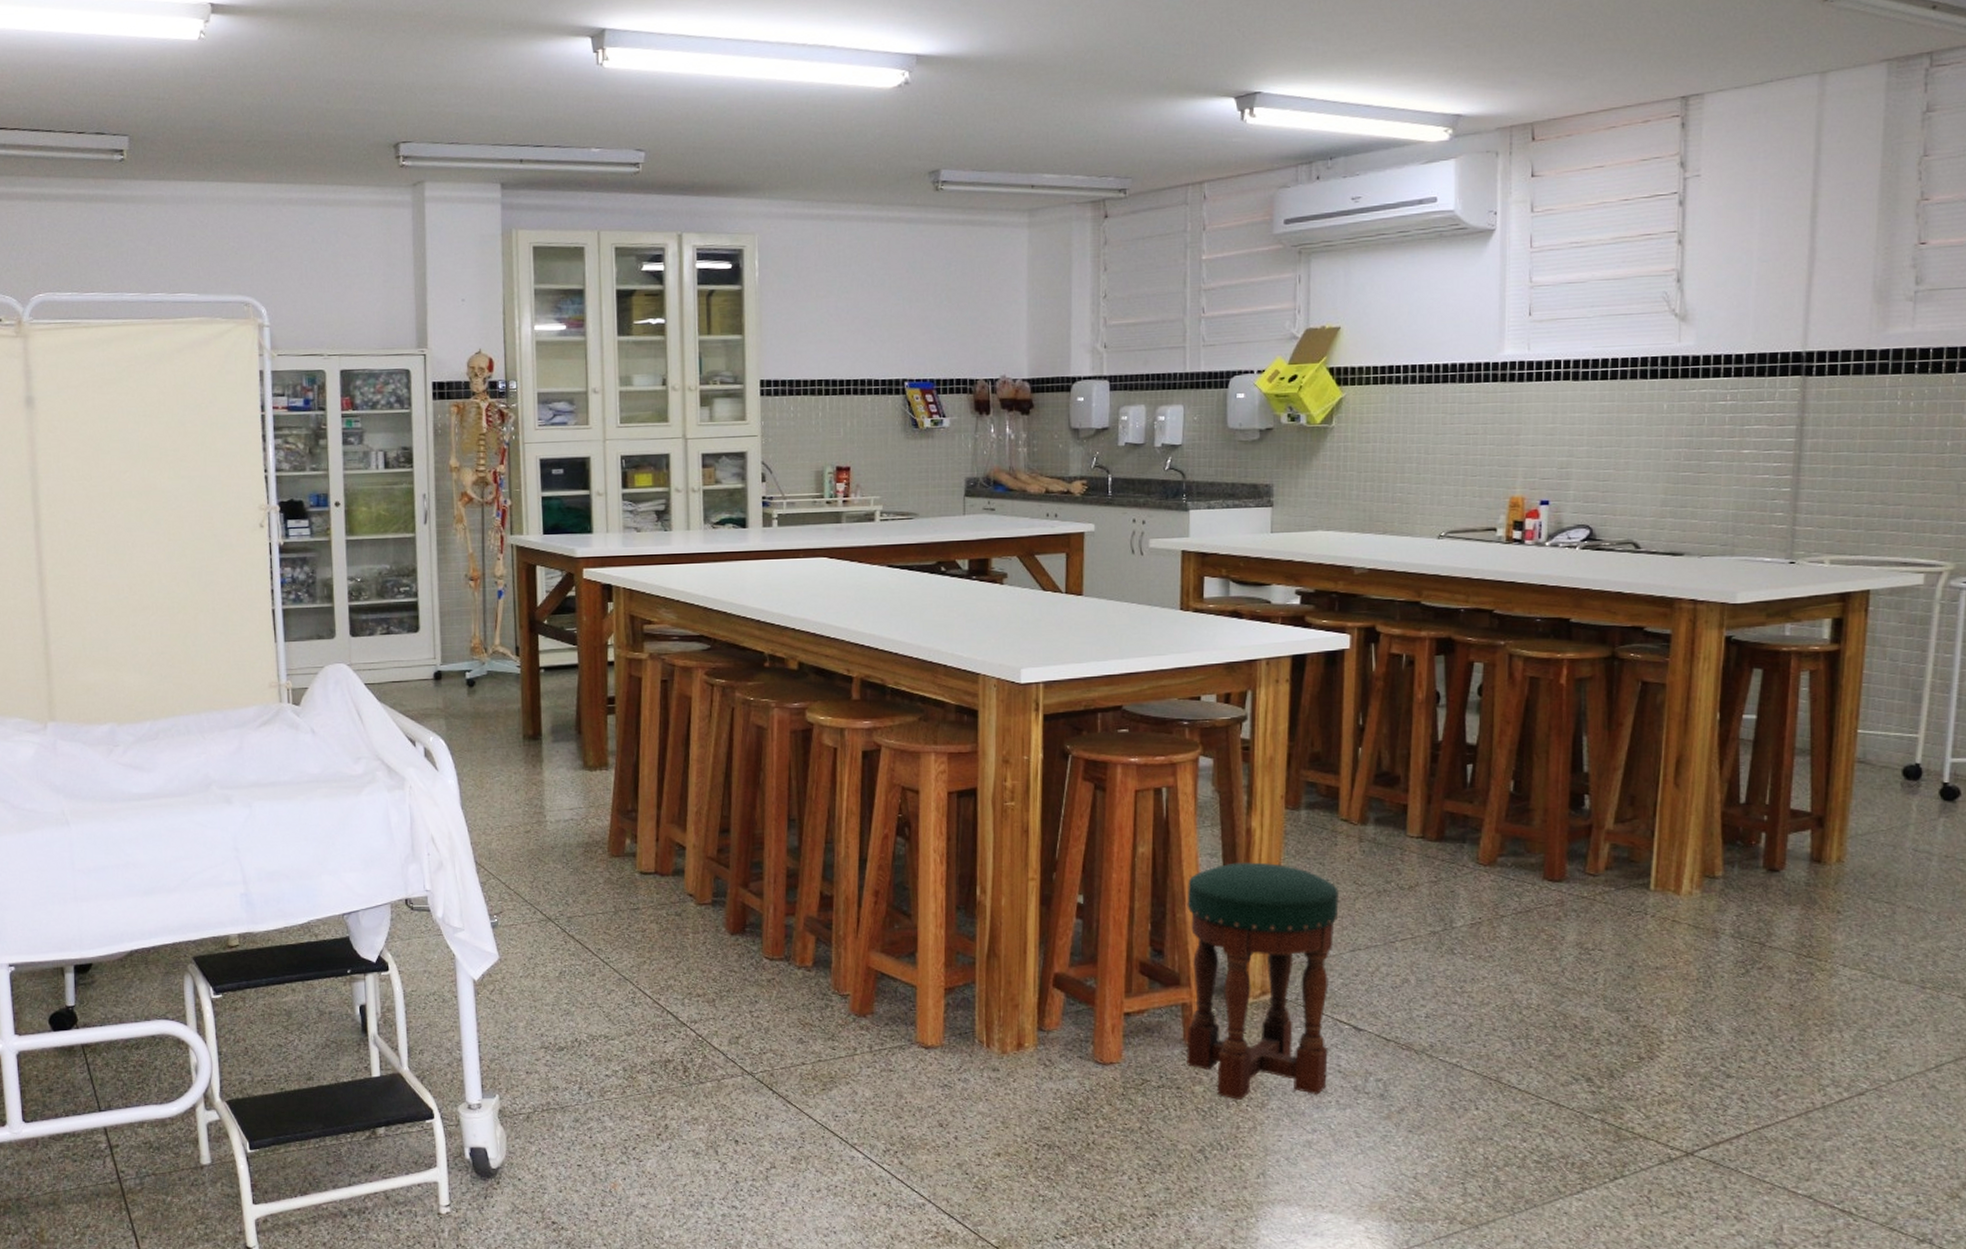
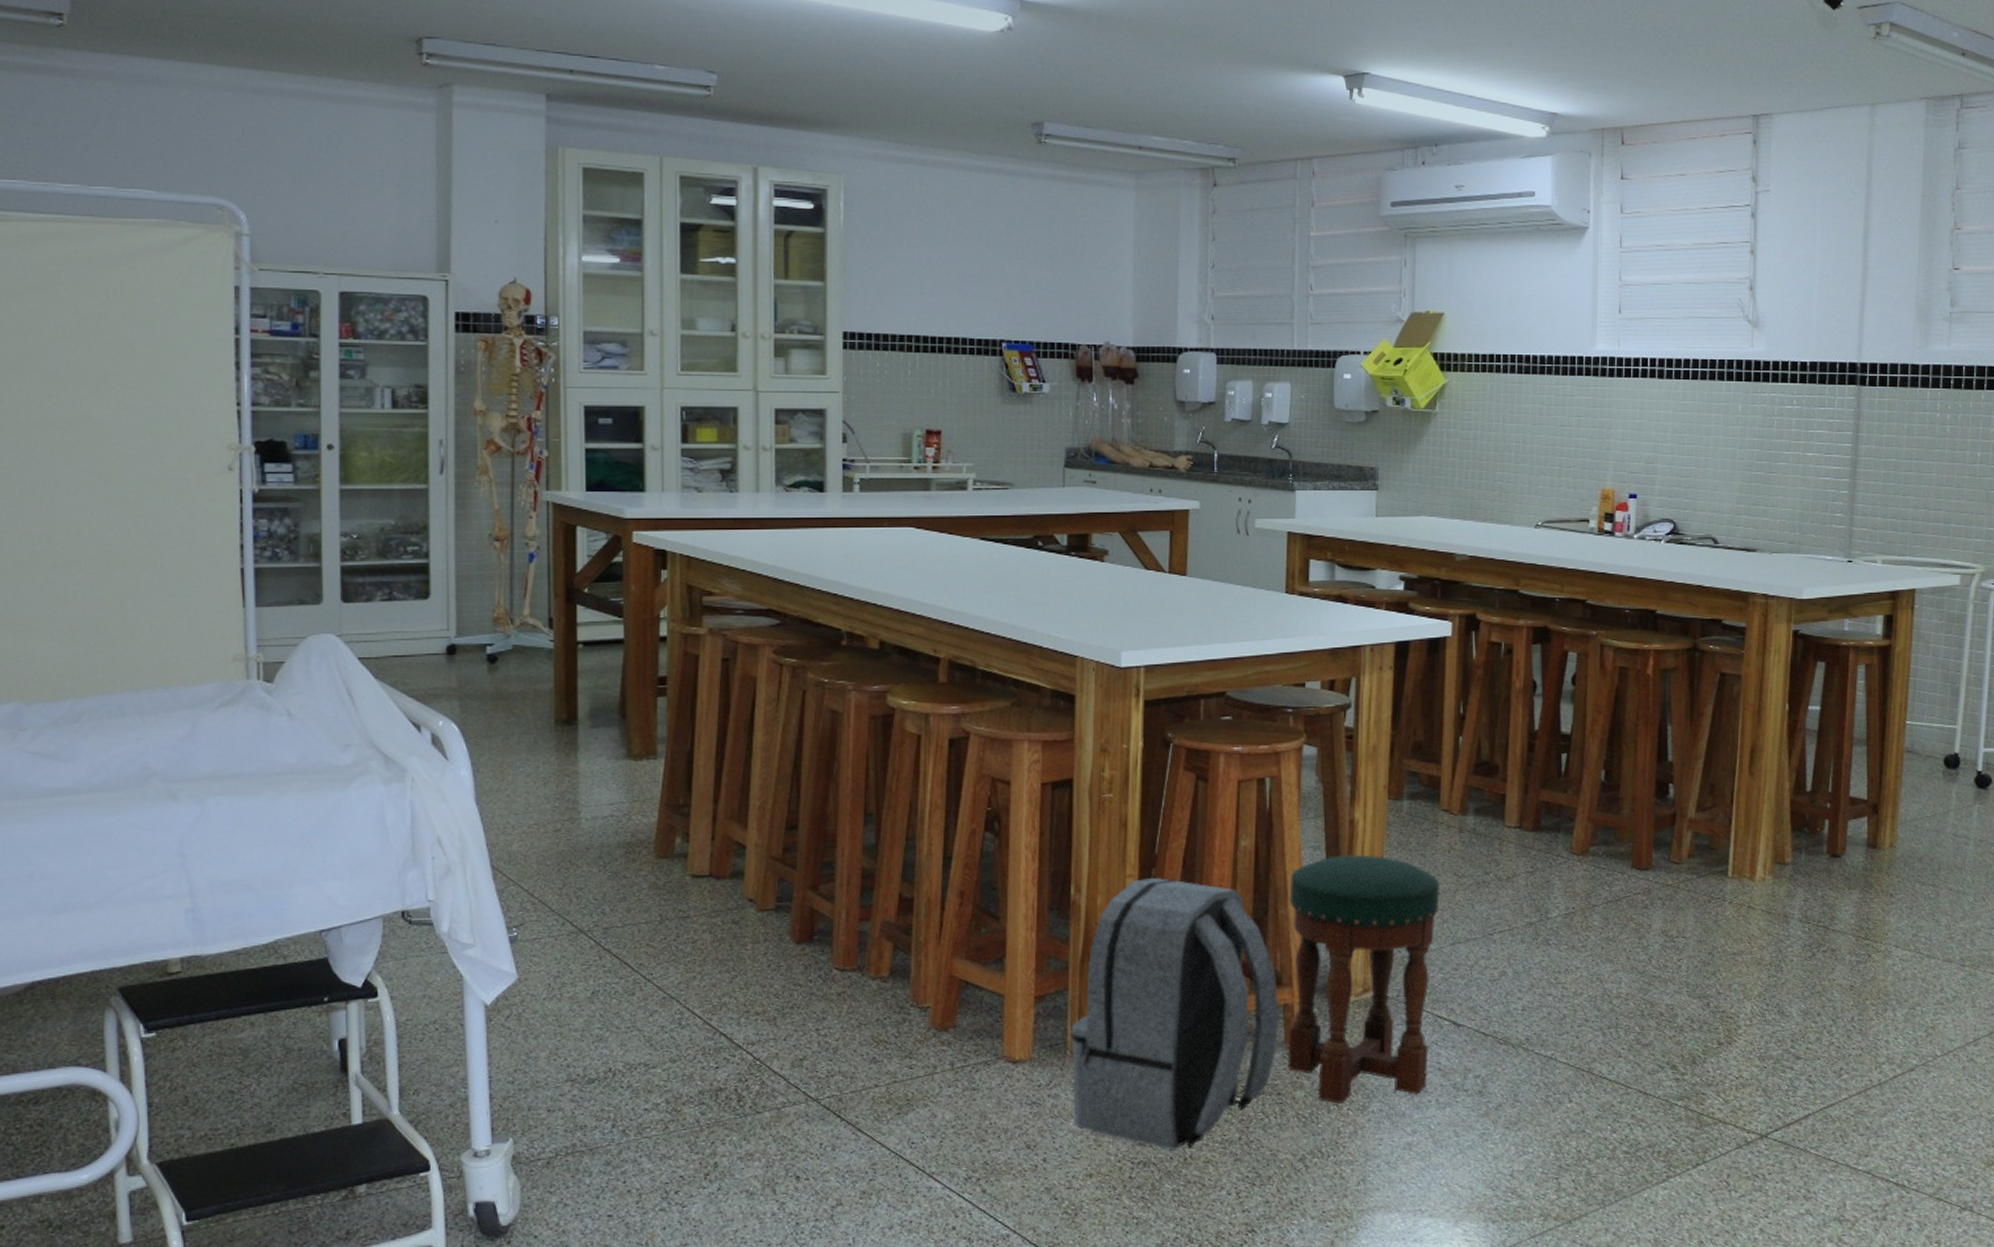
backpack: none [978,880,1178,1136] -> present [1071,877,1279,1150]

